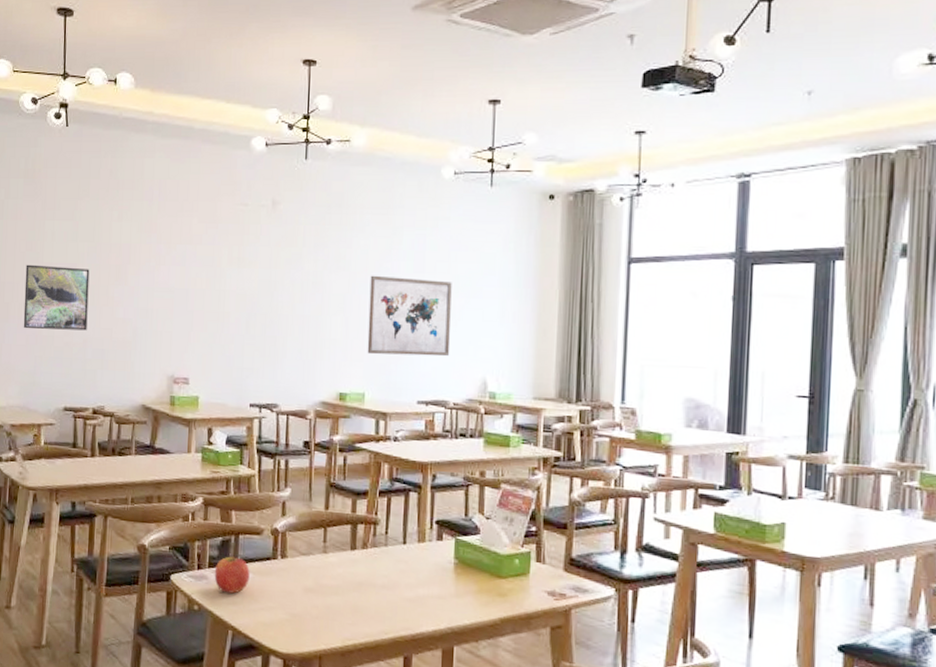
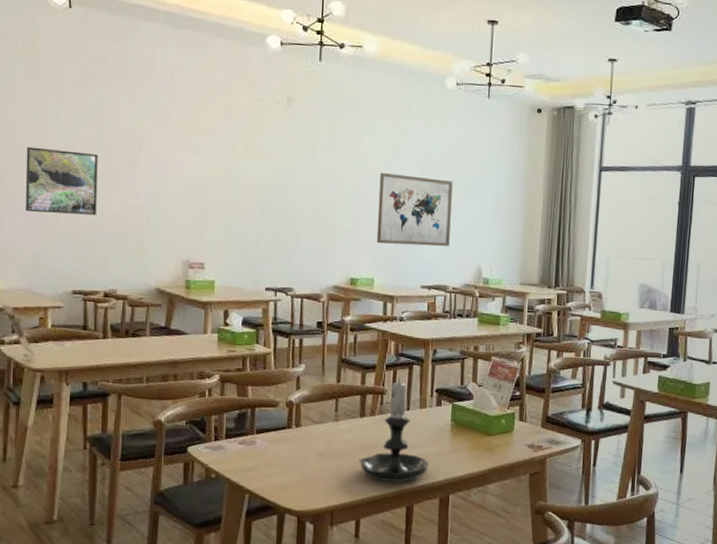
apple: present [214,555,250,594] -> none [231,426,266,461]
candle holder: none [350,503,430,628] -> present [359,375,429,482]

